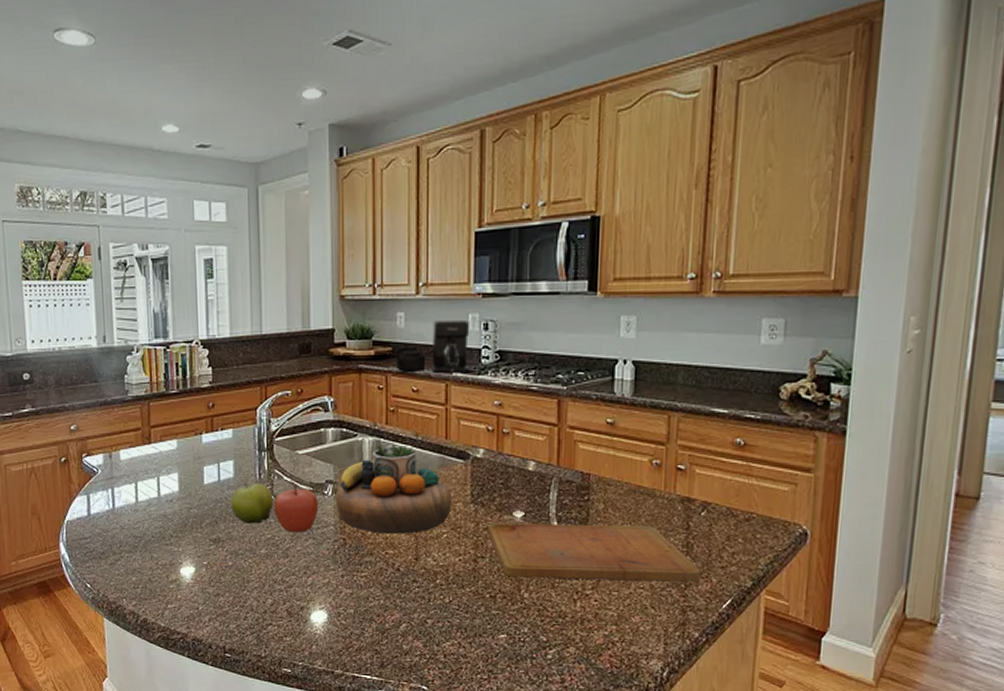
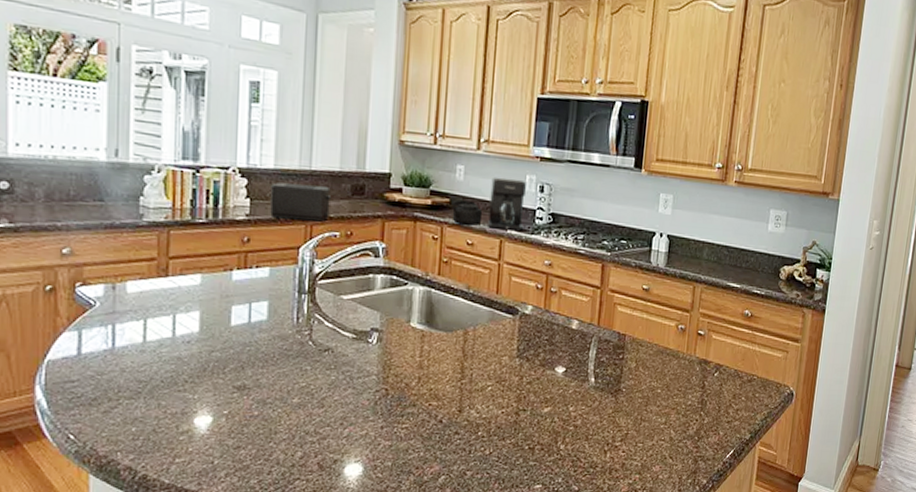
toaster: none [229,349,282,383] -> present [270,182,332,222]
fruit: present [231,482,274,524] -> none [261,326,312,371]
fruit: present [274,484,319,533] -> none [311,330,362,382]
decorative bowl: present [336,443,451,534] -> none [380,294,498,386]
cutting board: present [487,523,701,582] -> none [530,377,712,435]

